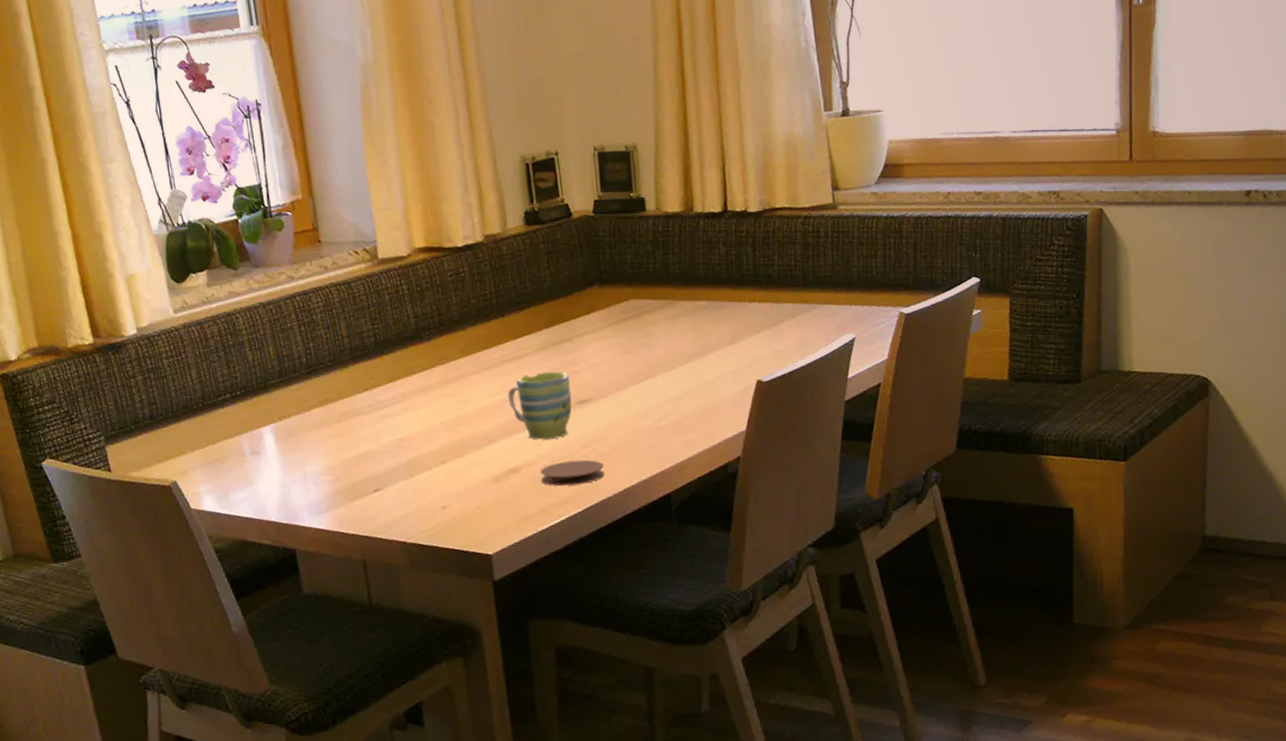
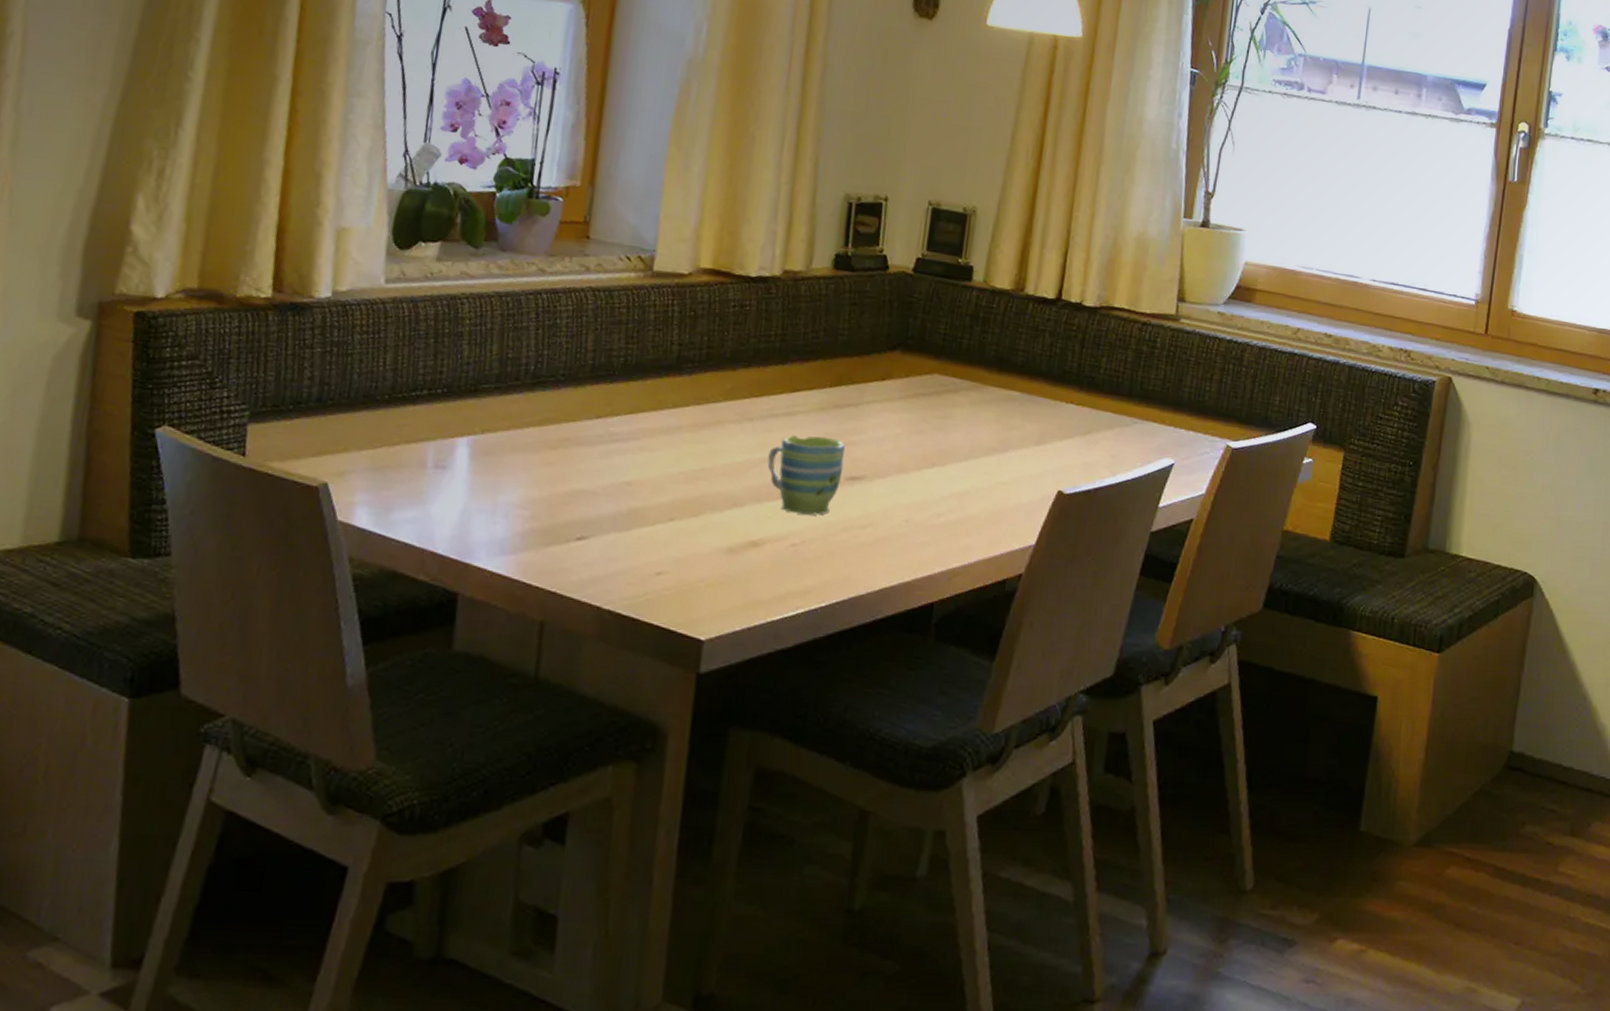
coaster: present [539,459,604,486] -> none [784,543,863,575]

